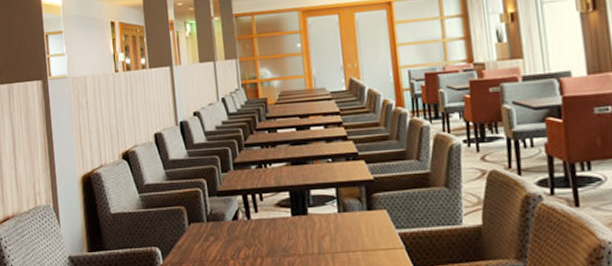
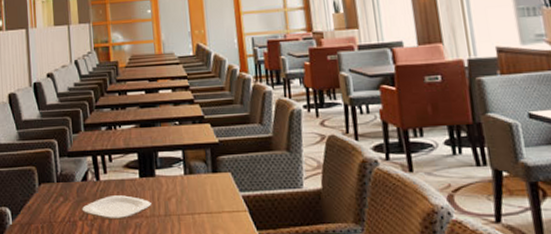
plate: none [233,234,304,258] -> present [81,195,151,219]

